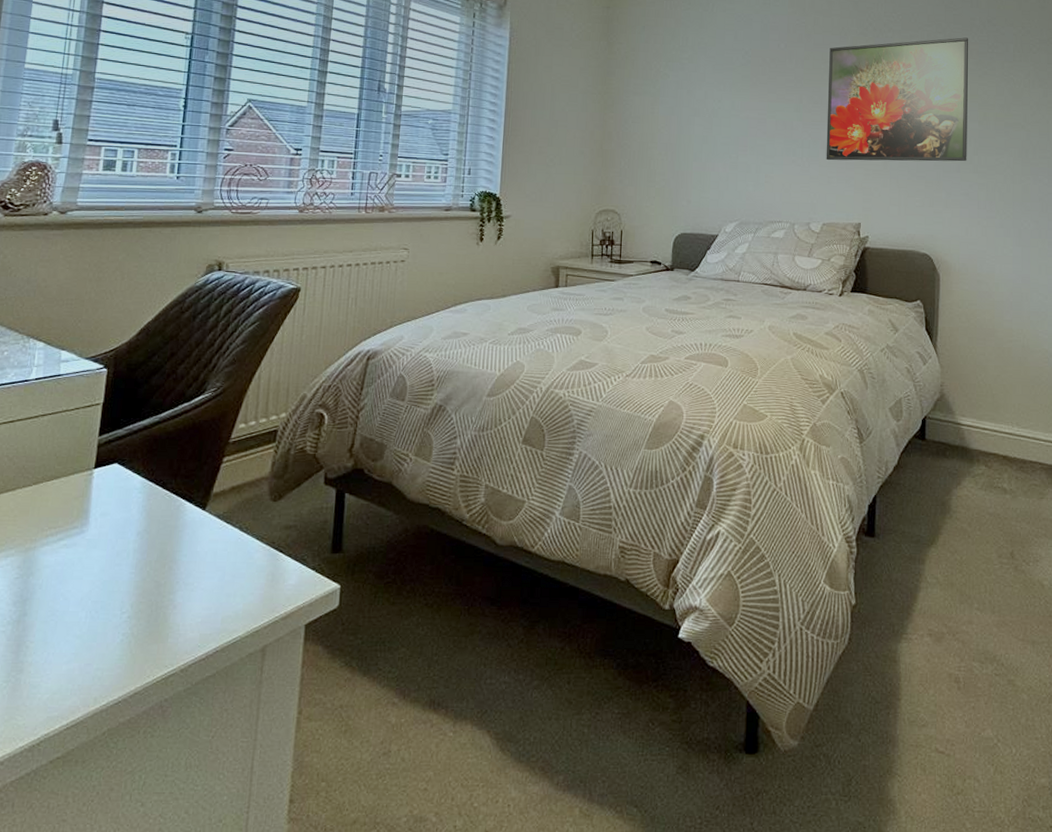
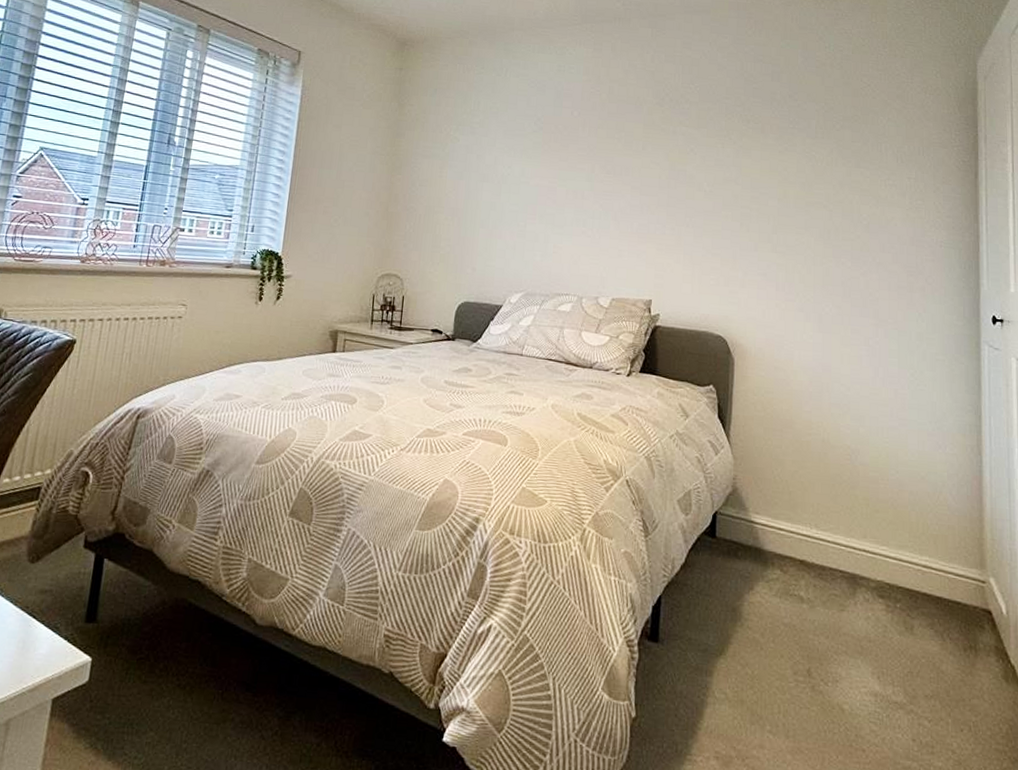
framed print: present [826,37,969,162] -> none [617,111,769,240]

